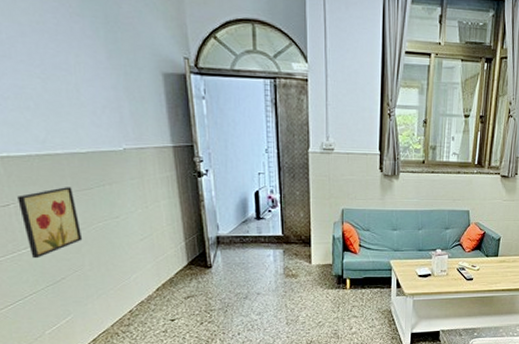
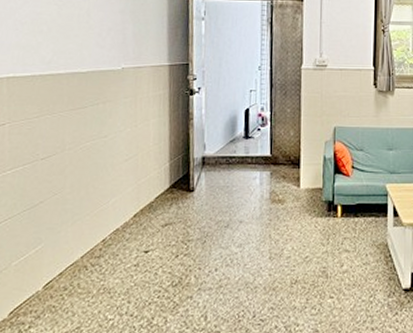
wall art: present [17,187,83,259] -> none [13,106,69,180]

